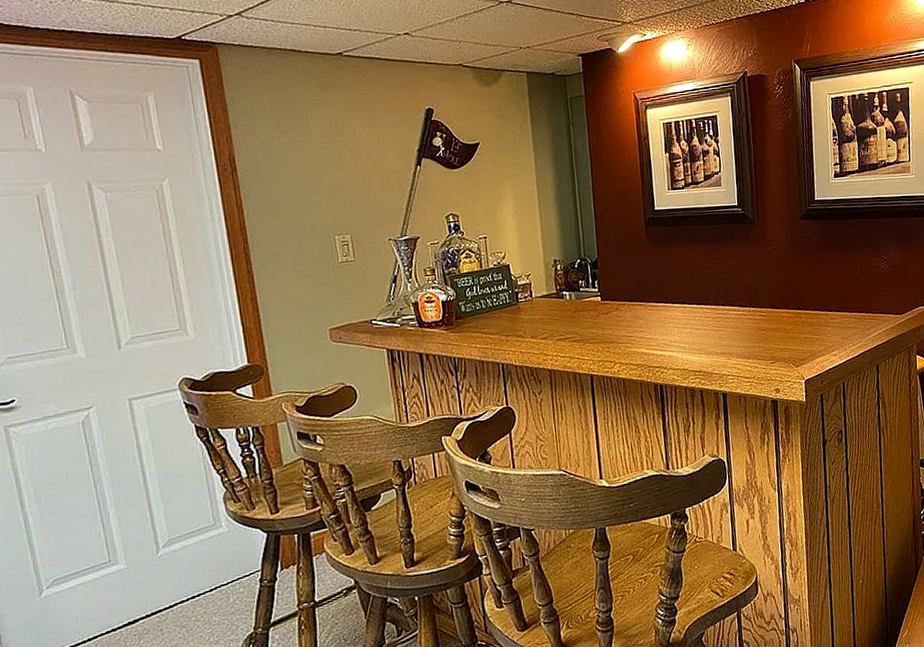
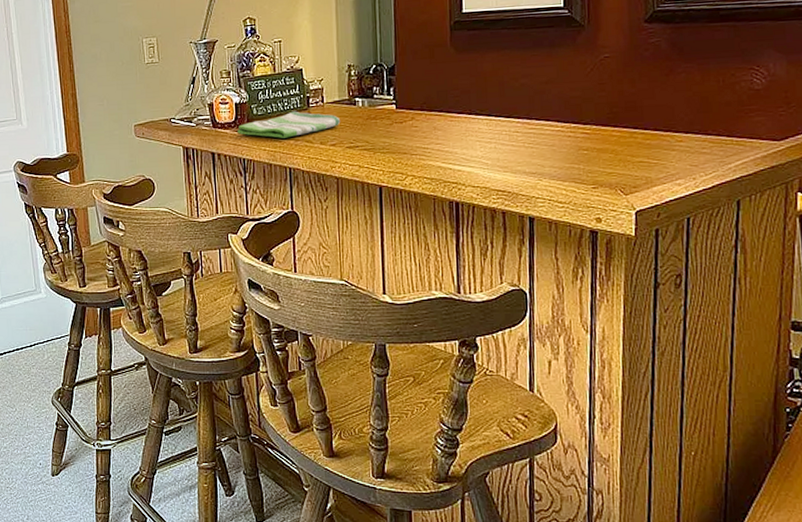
dish towel: none [445,306,550,335] -> present [237,111,341,139]

